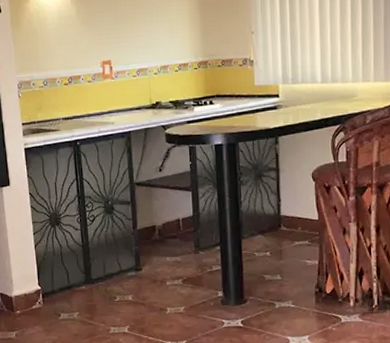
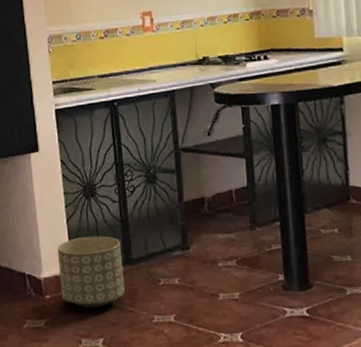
planter: none [26,259,85,322] -> present [57,236,125,309]

